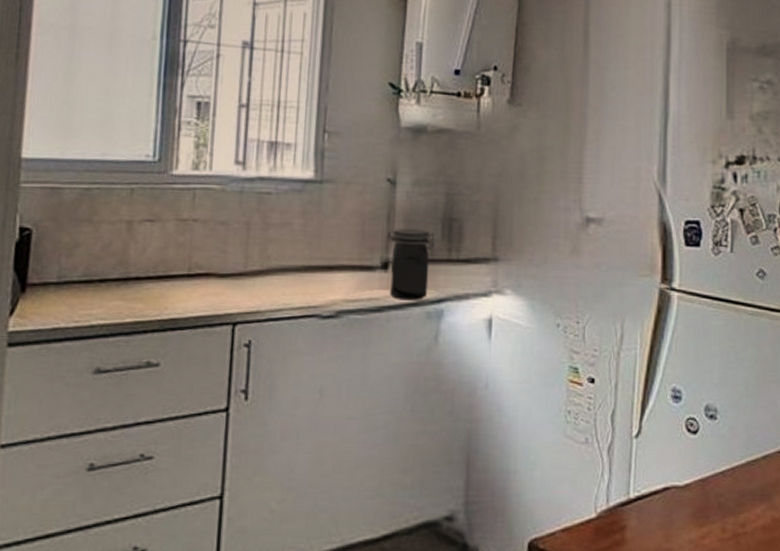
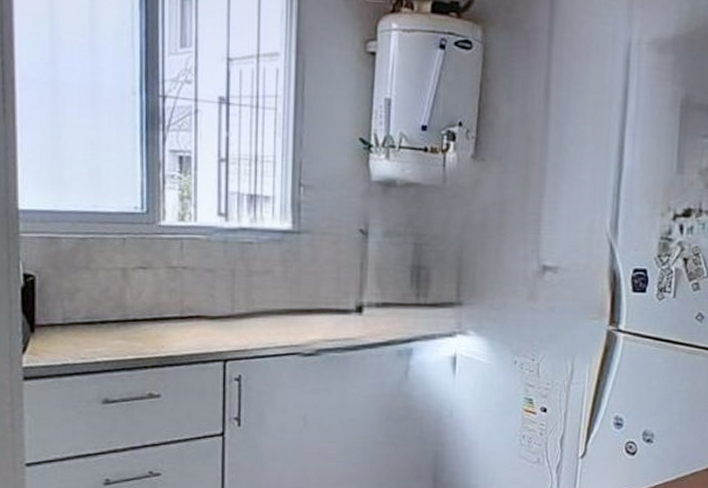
jar: present [386,228,436,301] -> none [360,275,405,341]

